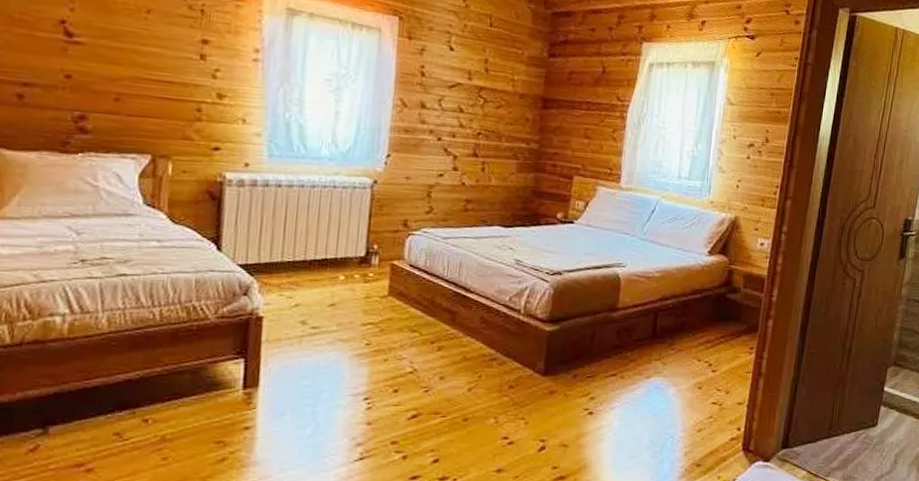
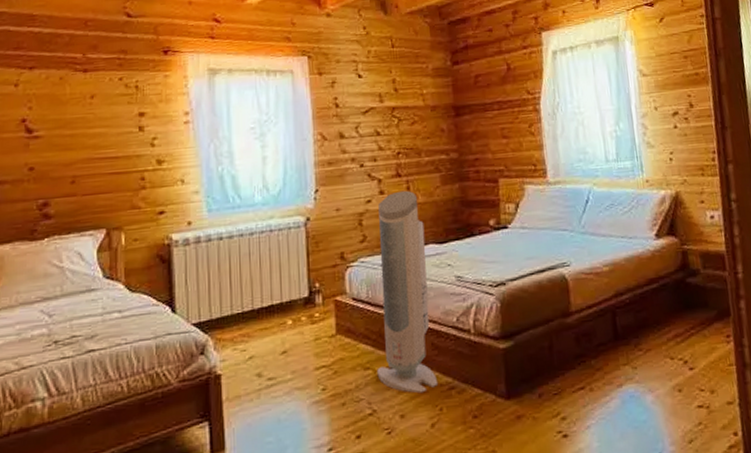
air purifier: none [423,170,493,360] -> present [377,190,439,394]

